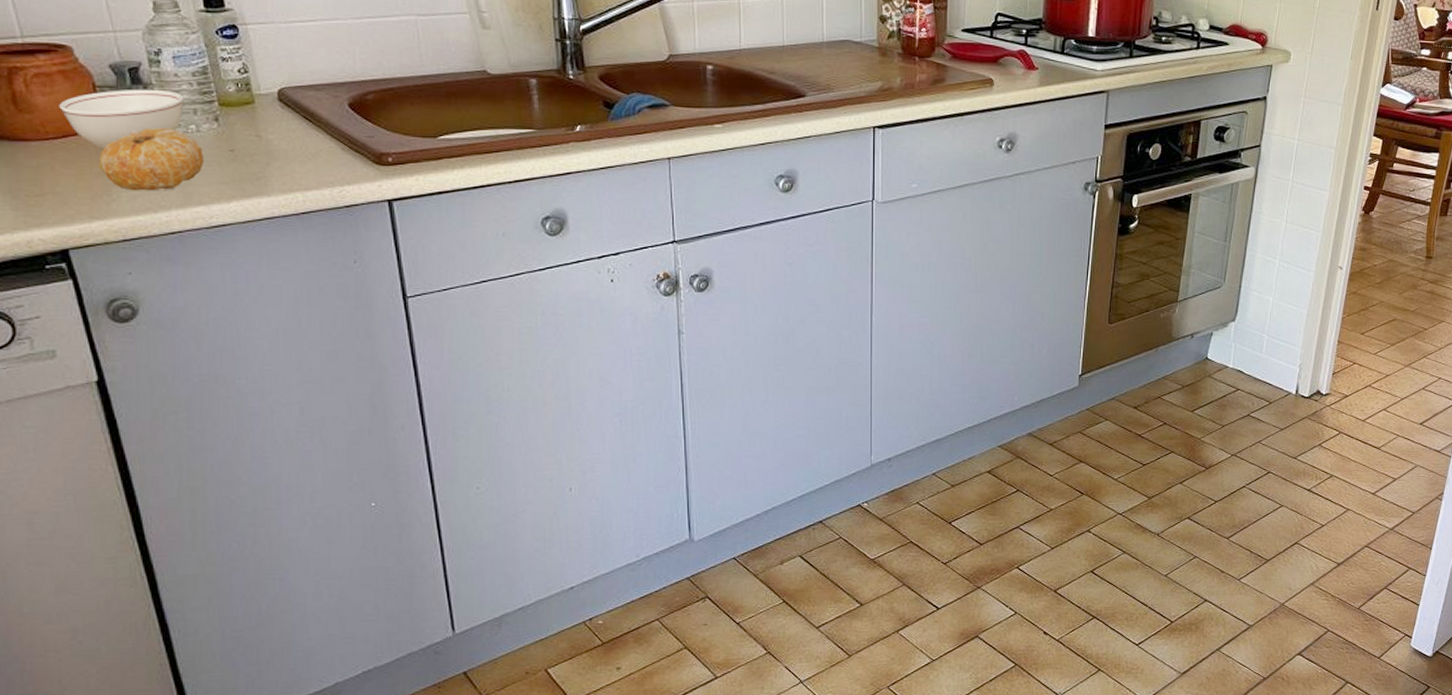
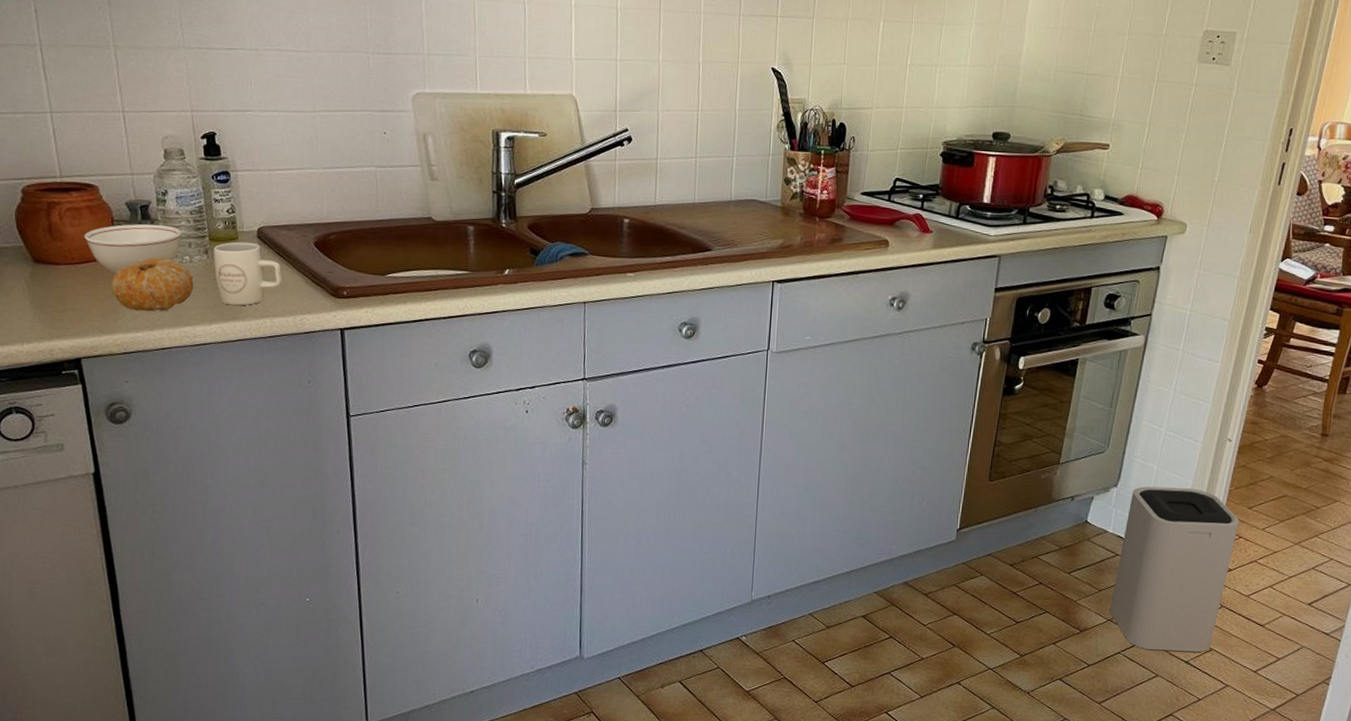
mug: none [225,106,313,180] -> present [213,241,283,306]
trash can: none [1233,317,1353,482] -> present [1109,486,1239,653]

